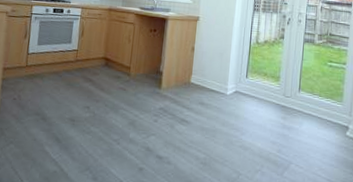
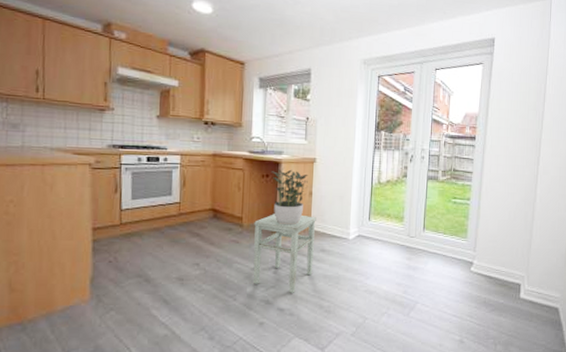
stool: none [135,65,197,142] -> present [252,214,316,293]
potted plant: none [158,24,192,78] -> present [270,168,308,225]

